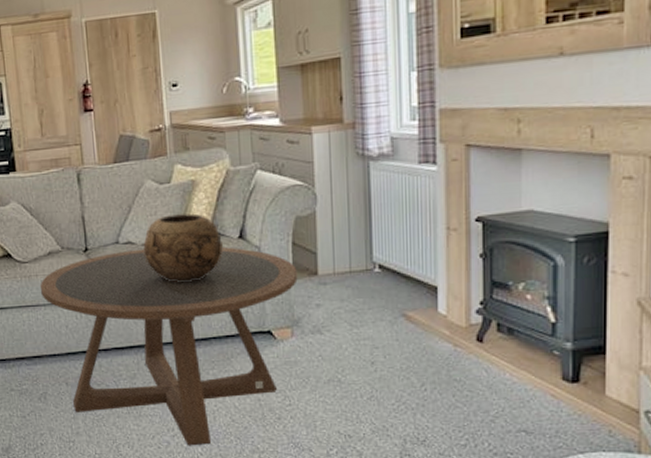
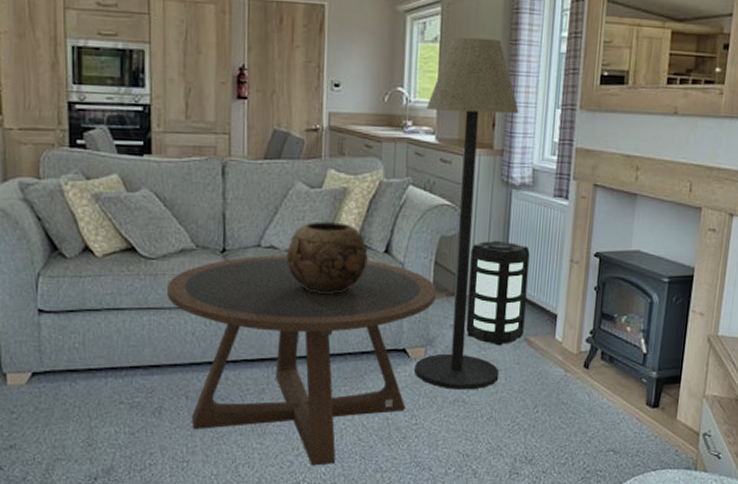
floor lamp: none [267,12,377,369] -> present [414,37,519,390]
lantern: none [330,215,400,323] -> present [466,240,530,346]

